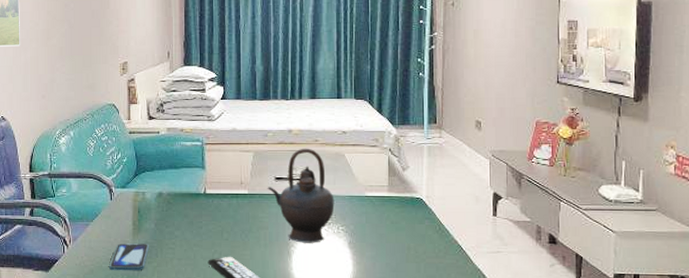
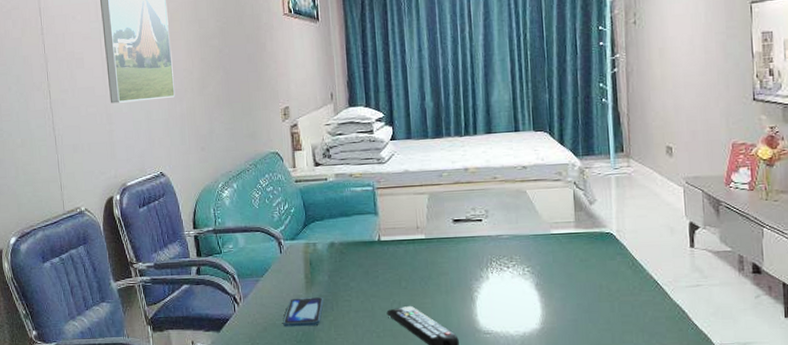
teapot: present [267,148,335,243] -> none [445,186,518,288]

